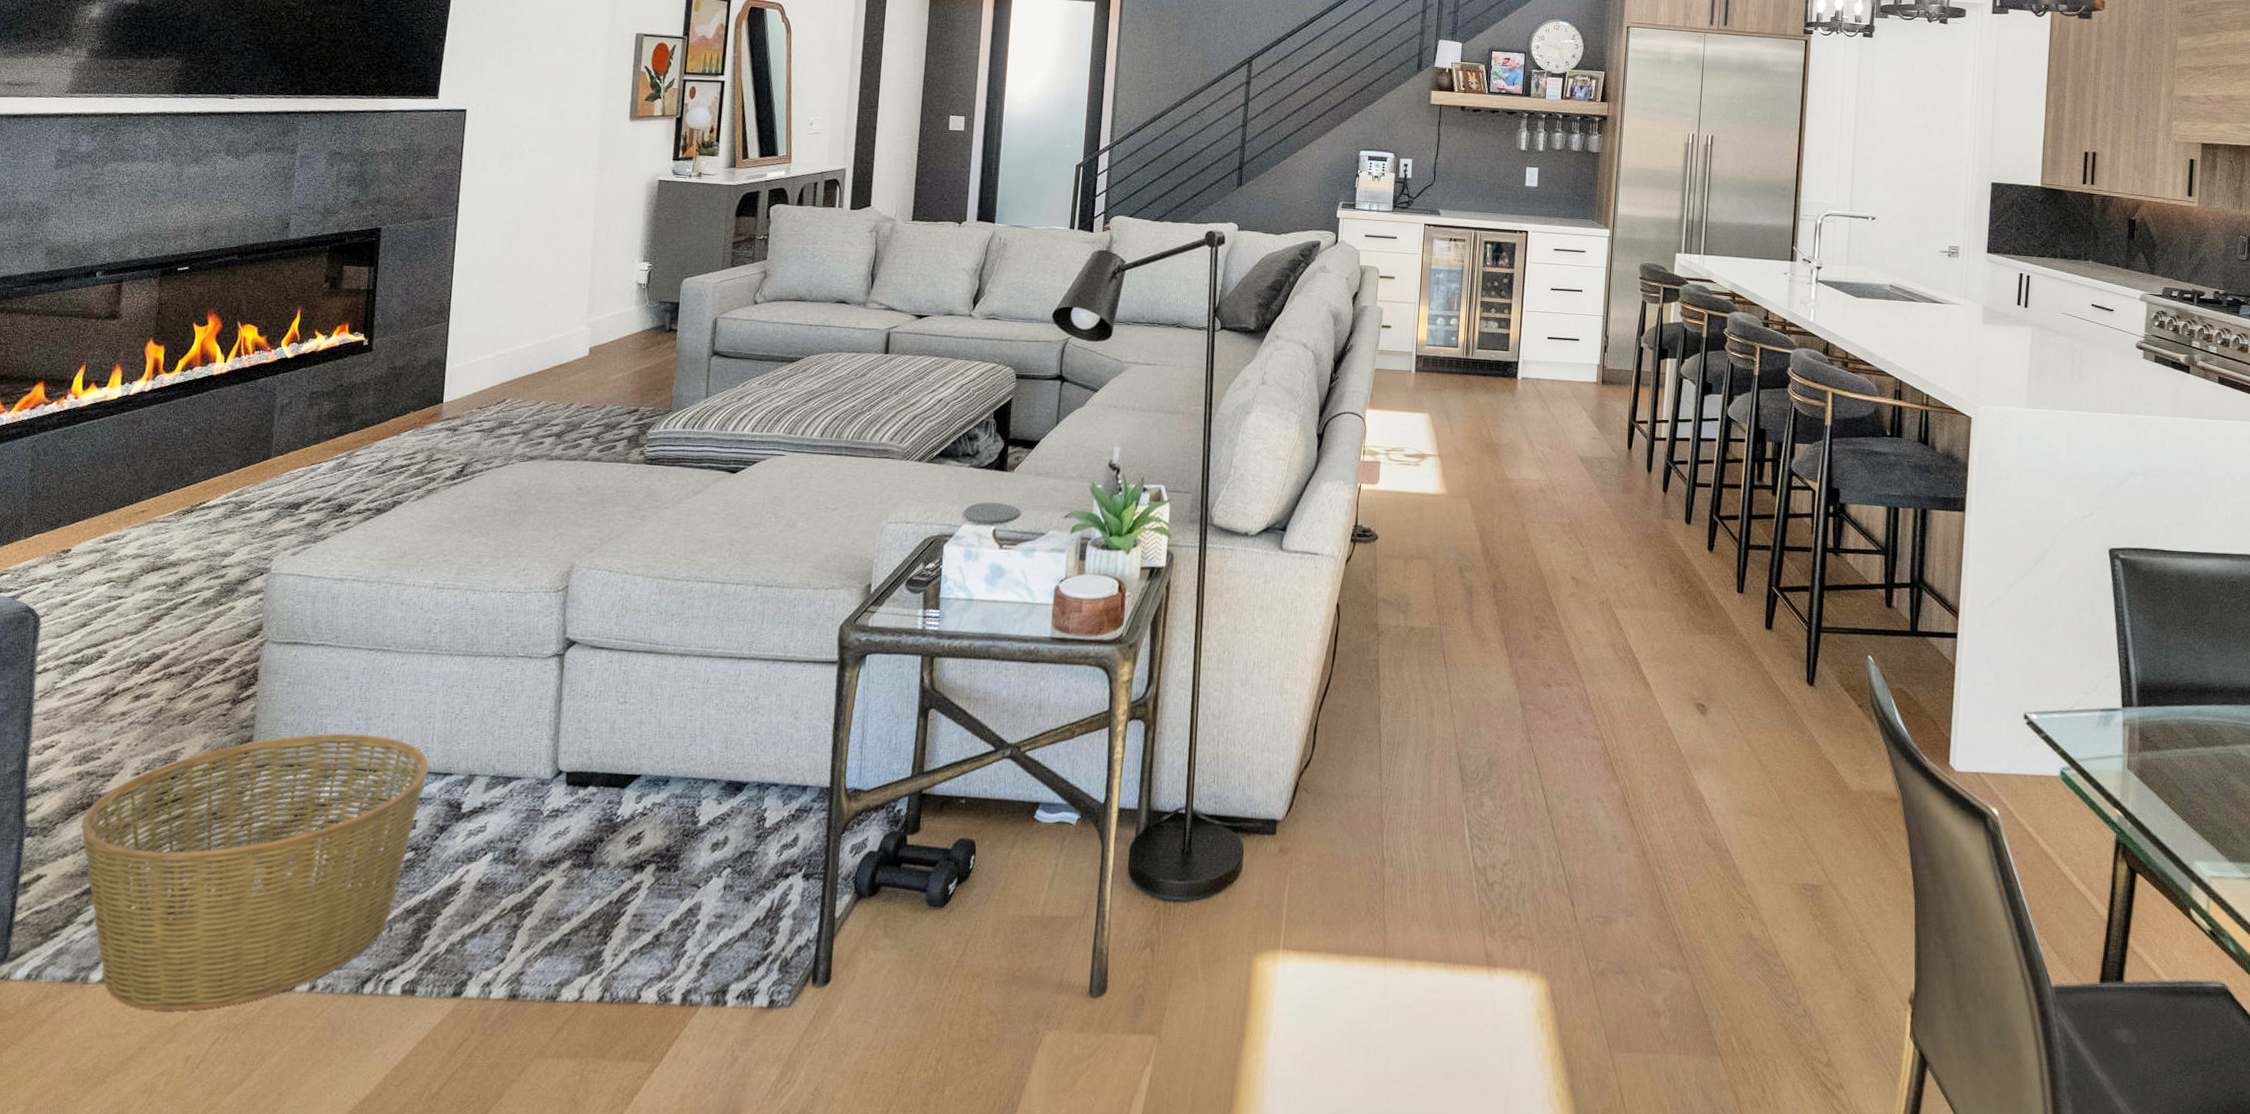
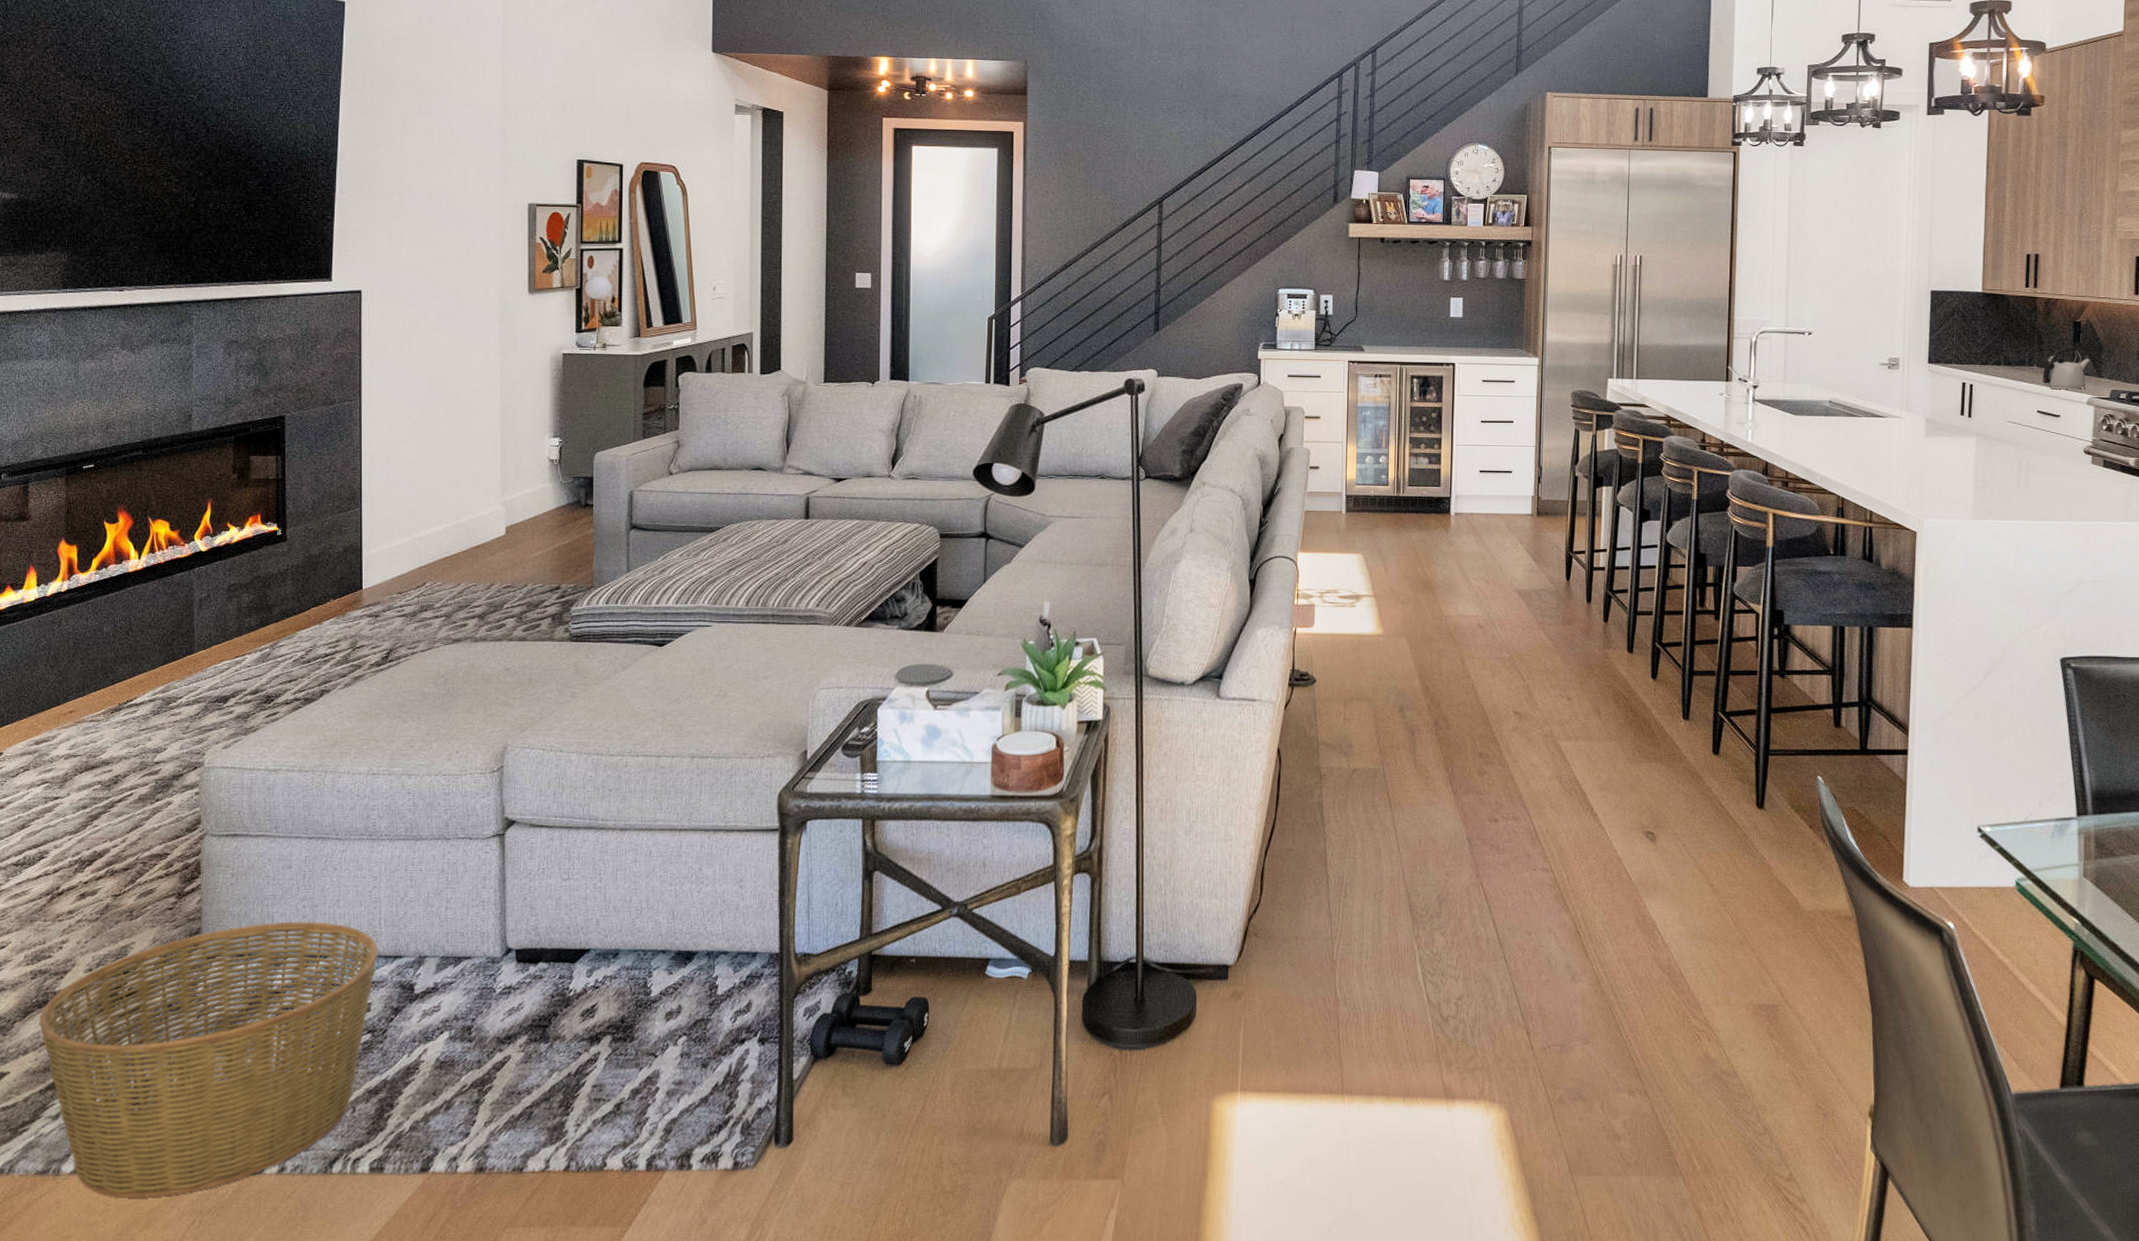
kettle: none [2097,242,2144,285] -> present [2043,346,2090,390]

